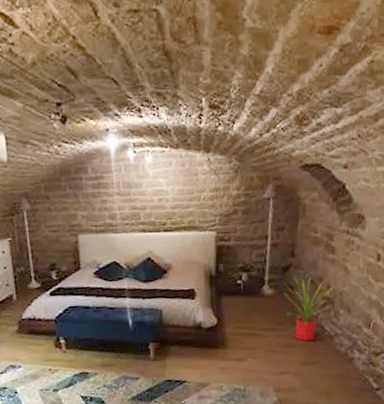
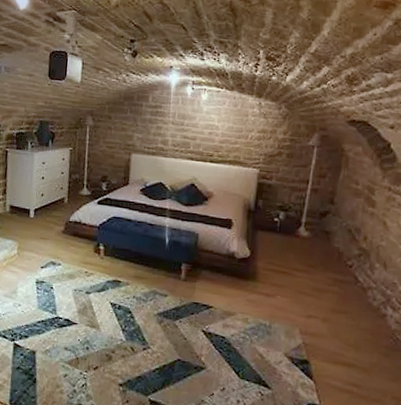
house plant: present [283,276,335,342] -> none [319,222,373,290]

